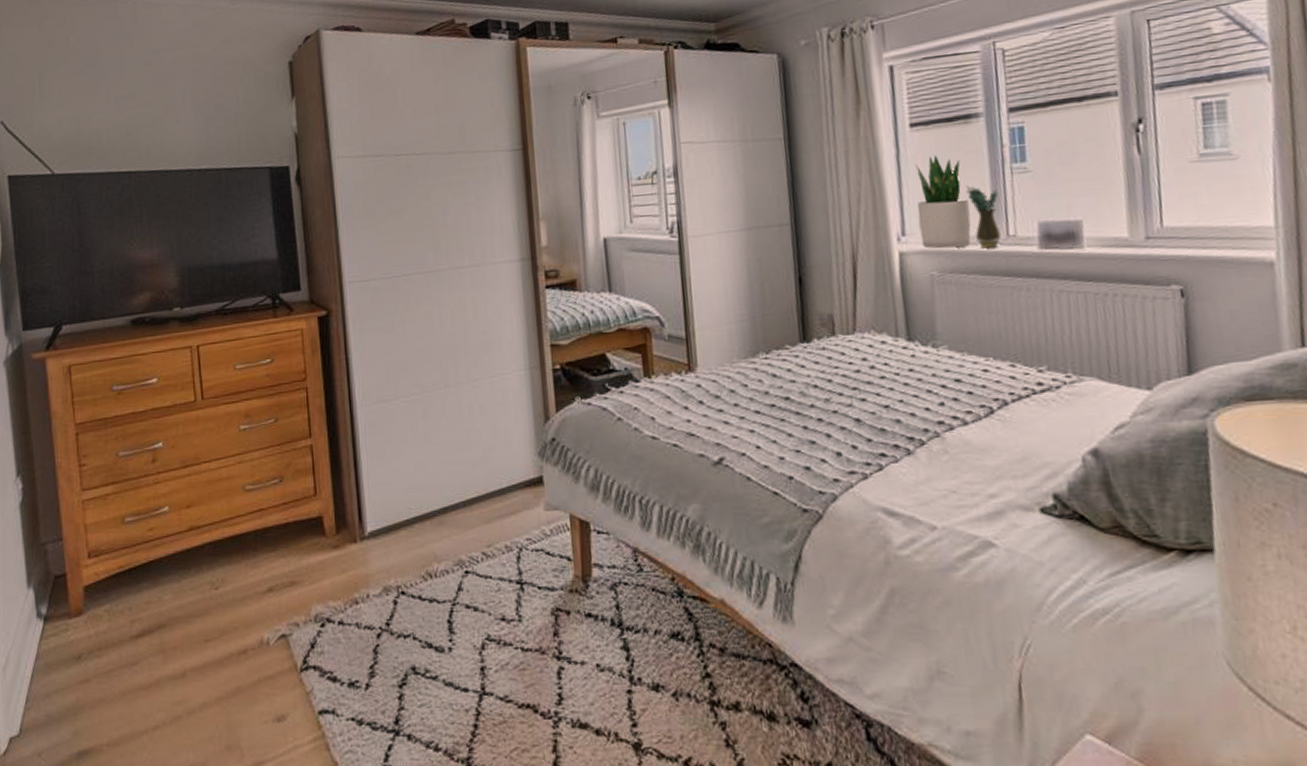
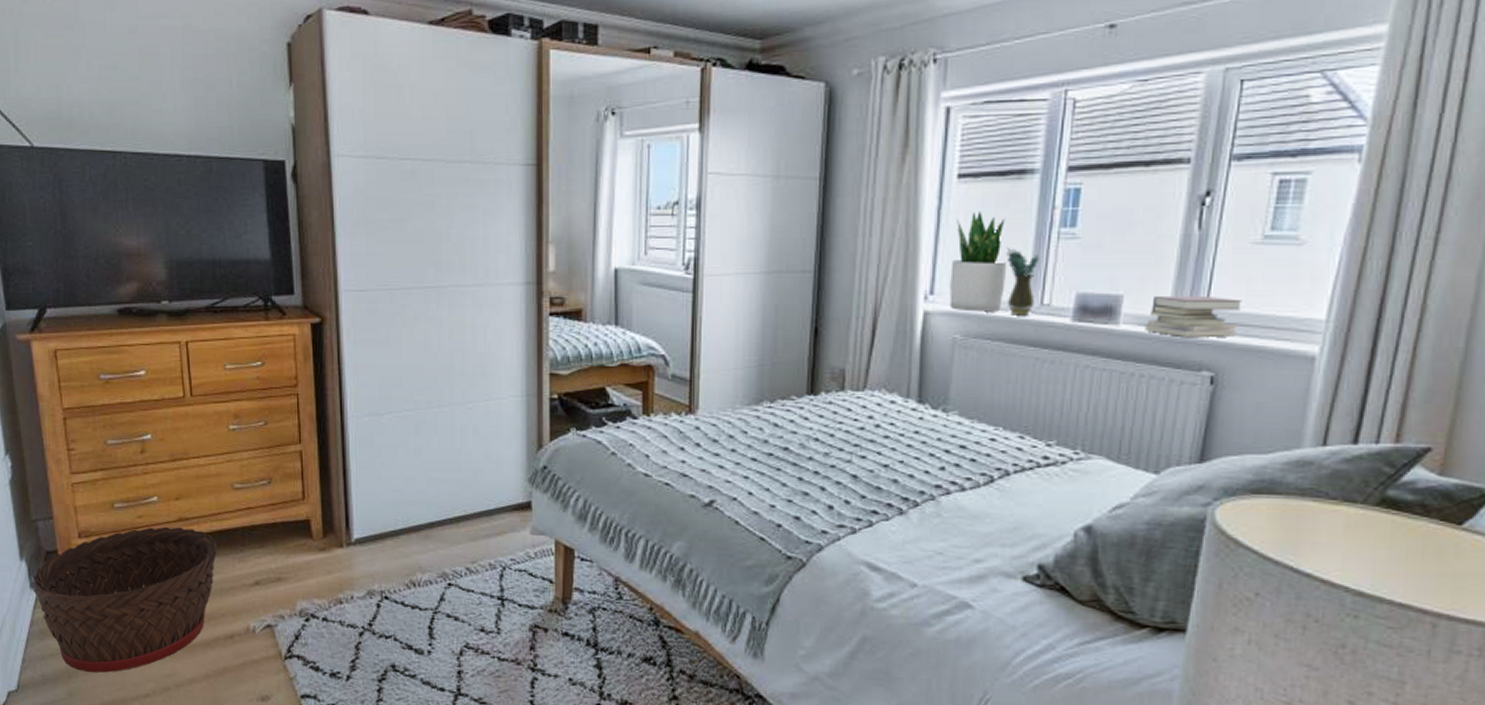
basket: none [38,536,230,706] -> present [32,526,218,673]
books: none [1108,214,1195,255] -> present [1145,295,1242,337]

